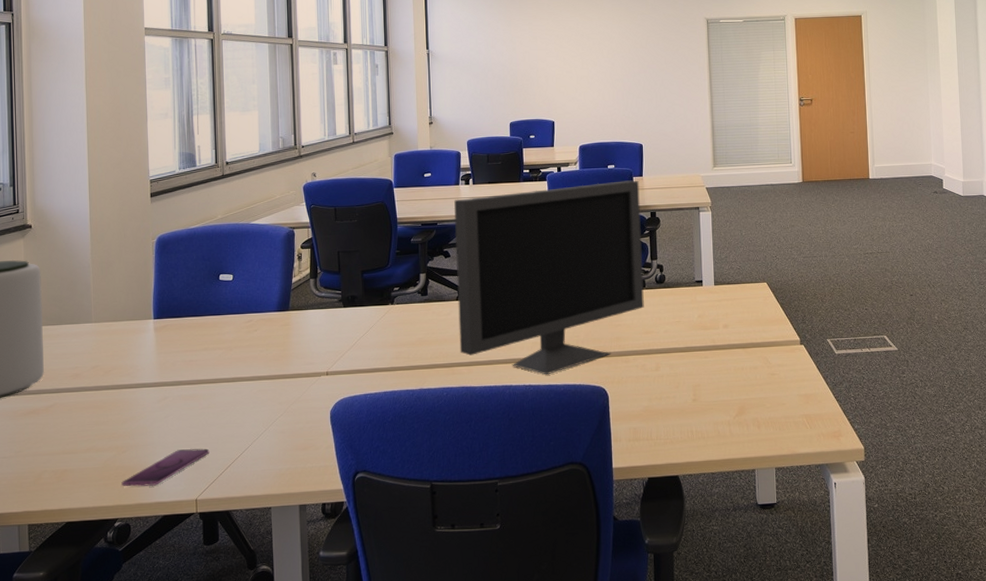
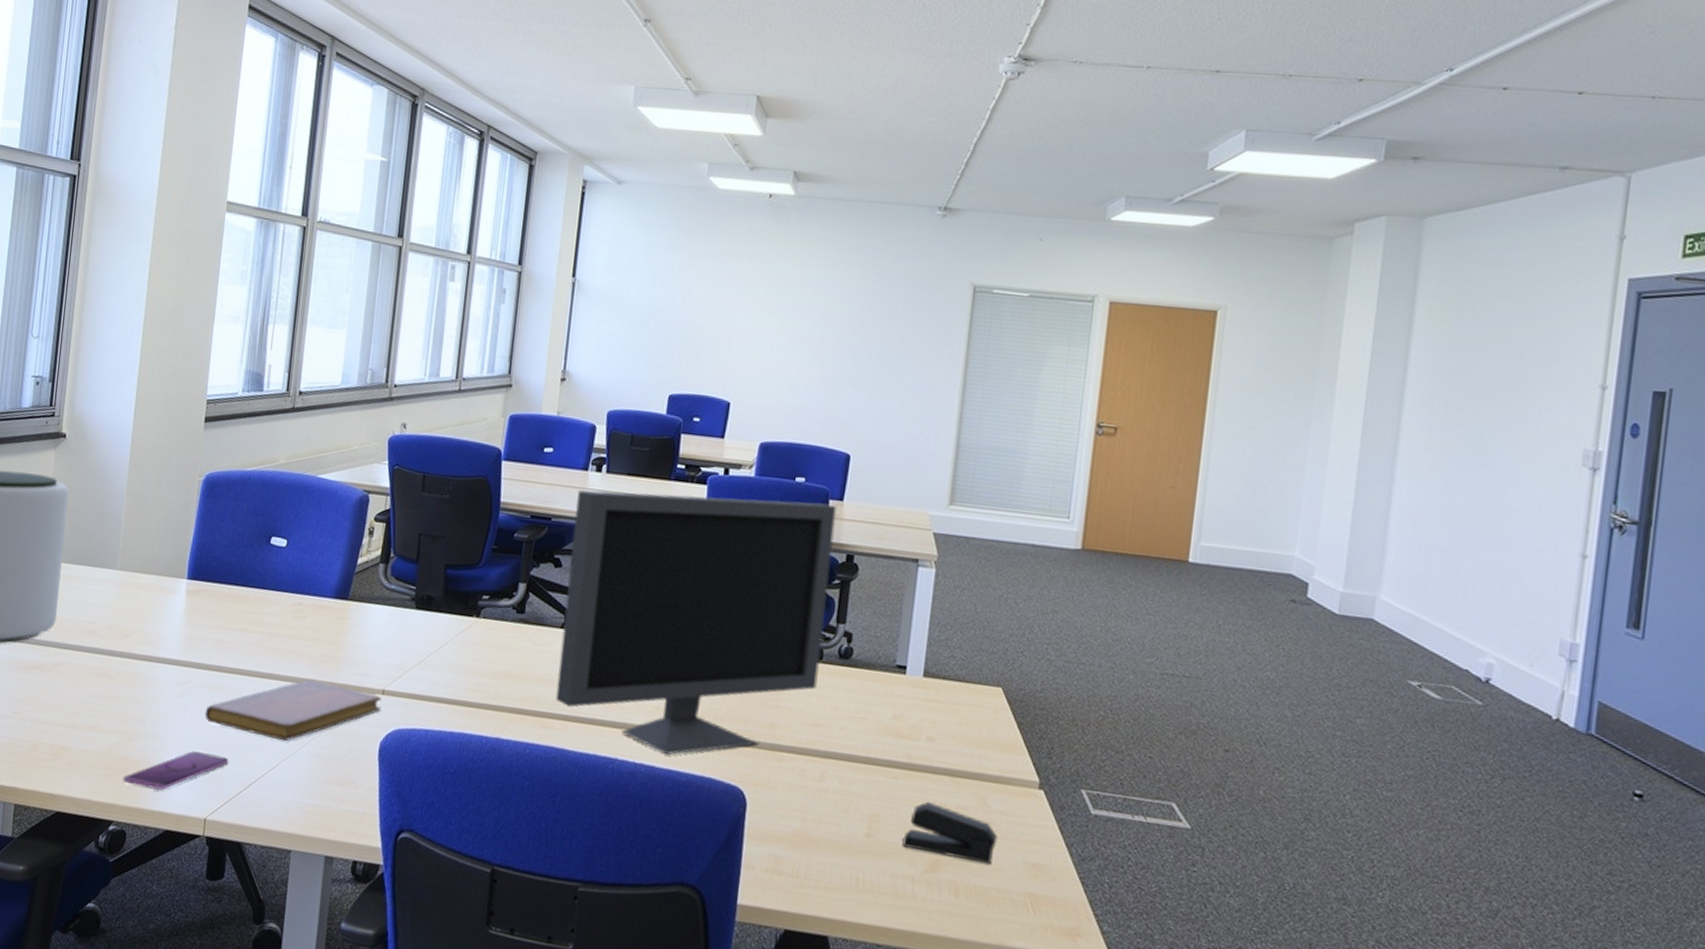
notebook: none [184,375,327,427] -> present [205,678,382,742]
stapler: none [718,369,780,403] -> present [902,802,998,865]

